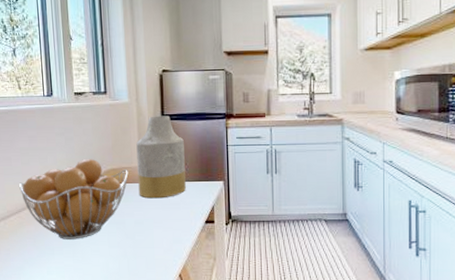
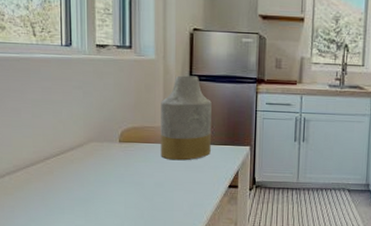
fruit basket: present [19,159,128,239] -> none [29,115,151,199]

